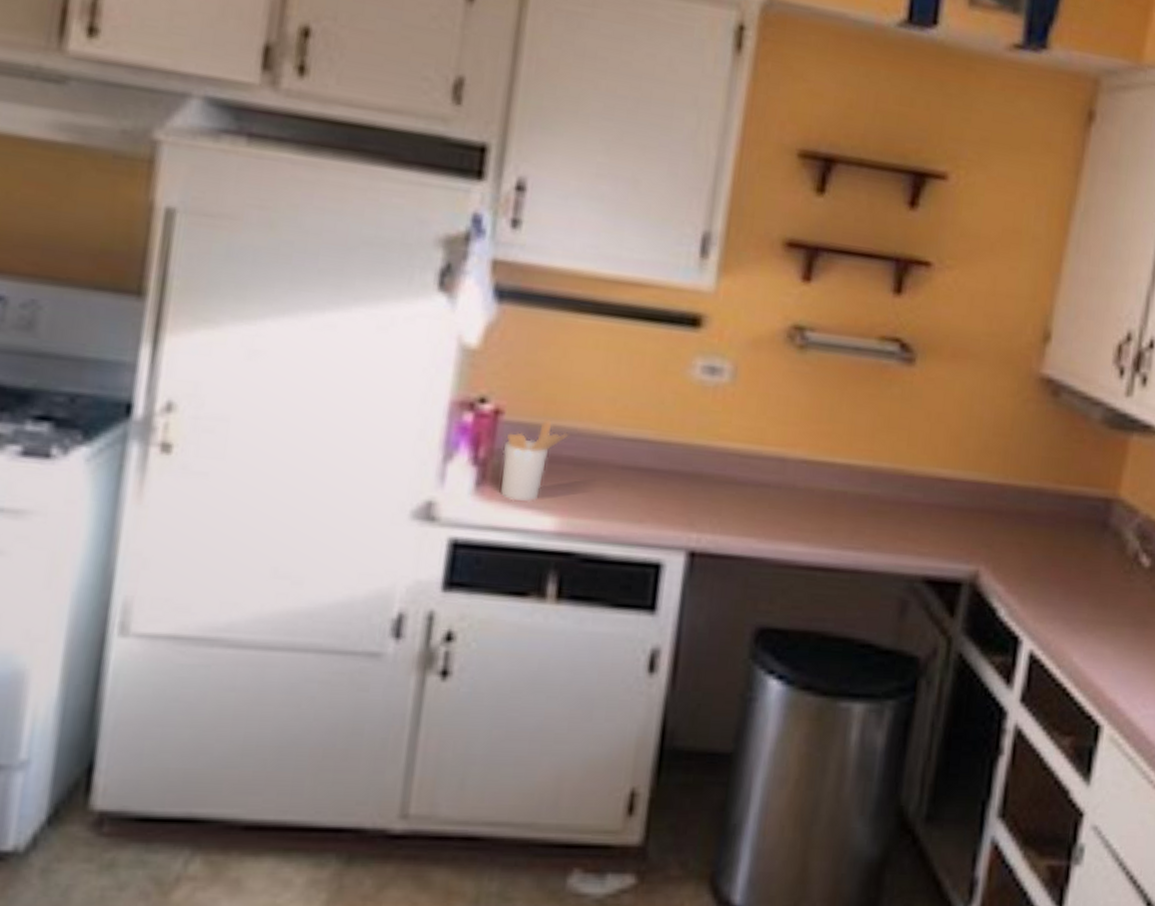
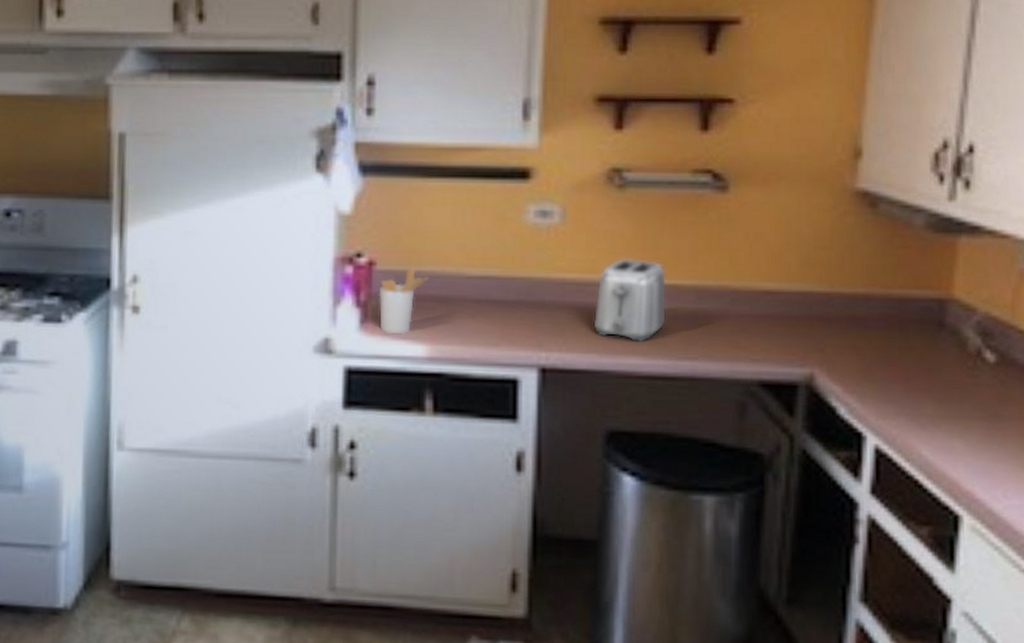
toaster: none [754,429,840,528] -> present [593,258,666,343]

